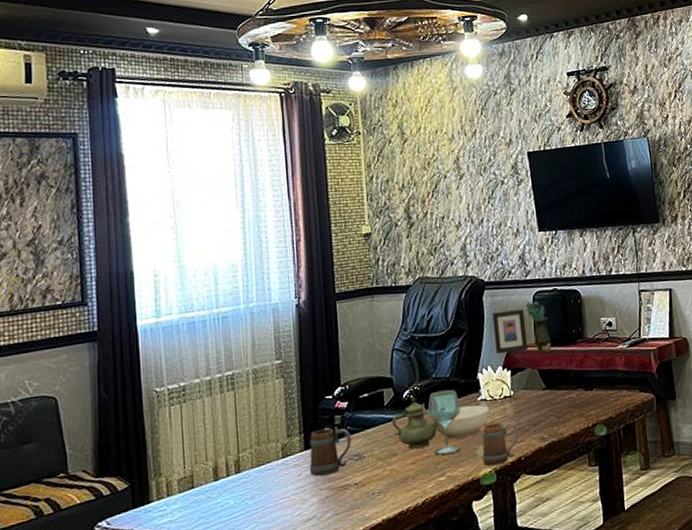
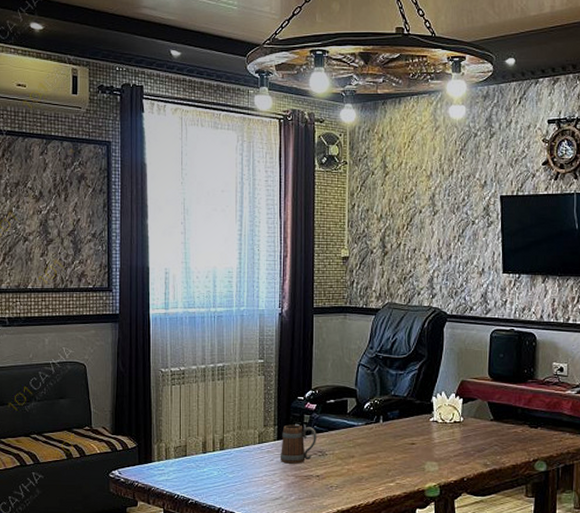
teapot: present [391,396,439,449] -> none [352,408,393,455]
wine glass: present [428,389,462,456] -> none [385,407,415,465]
bowl: present [431,405,490,439] -> none [387,424,440,452]
beer mug: present [481,422,519,466] -> none [429,444,464,481]
picture frame: present [492,309,528,355] -> none [450,344,481,383]
vase: present [525,300,552,352] -> none [482,337,504,387]

